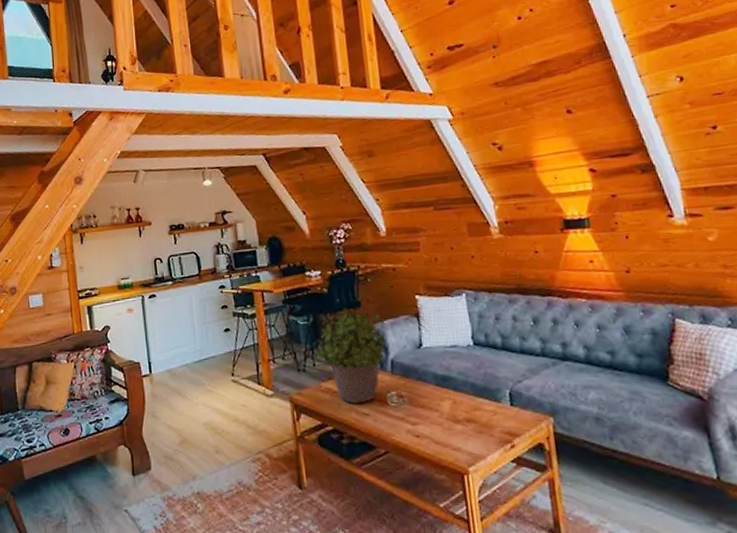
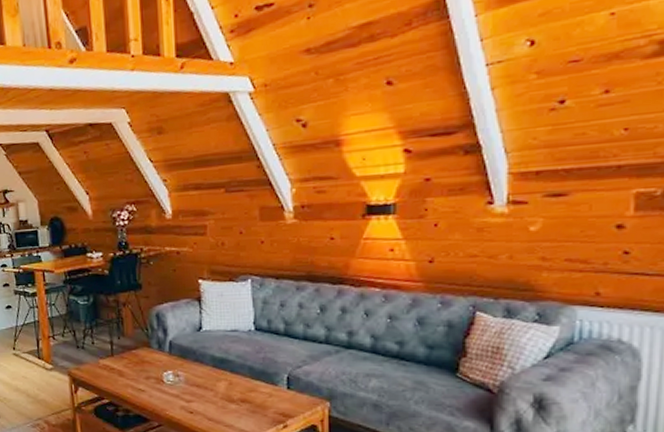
potted plant: present [314,307,387,404] -> none [93,289,166,380]

